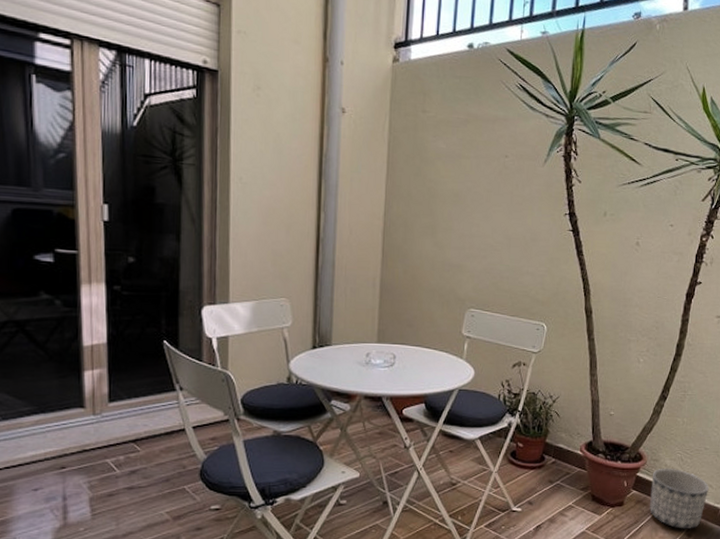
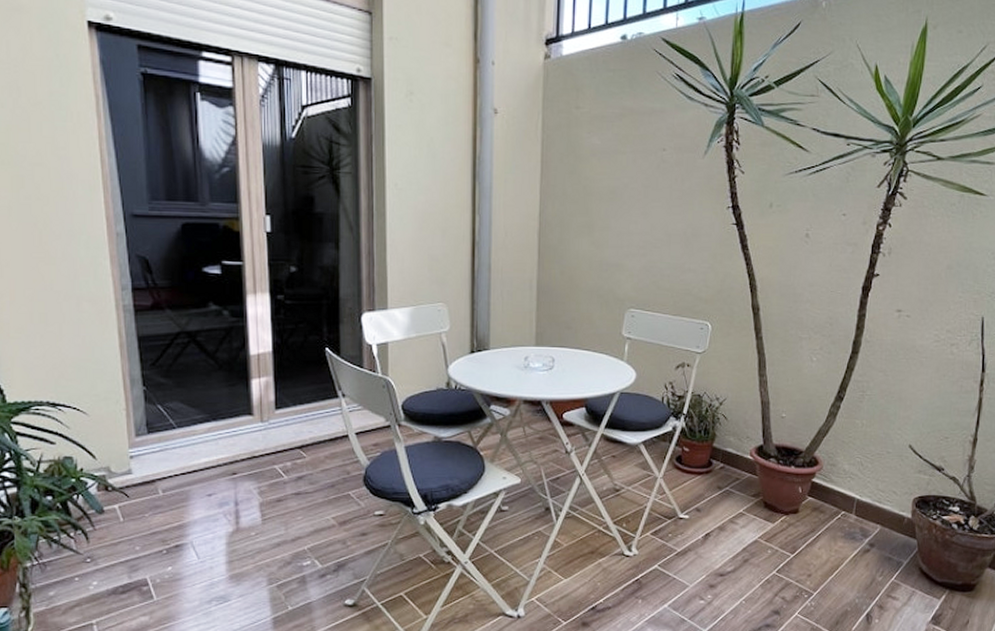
planter: present [649,468,709,530] -> none [827,473,893,540]

